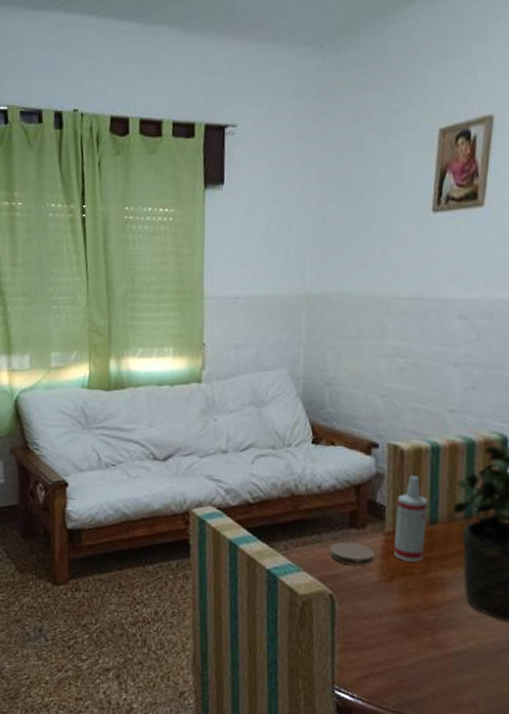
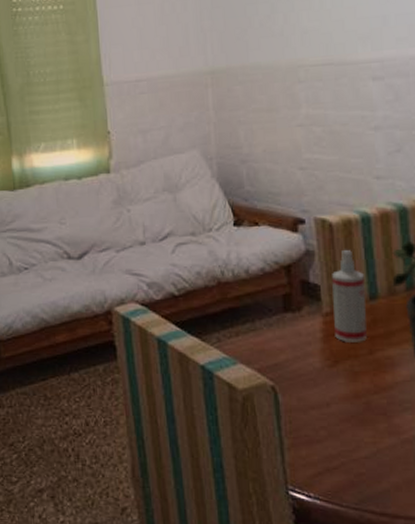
coaster: present [329,541,375,566] -> none [266,327,315,352]

